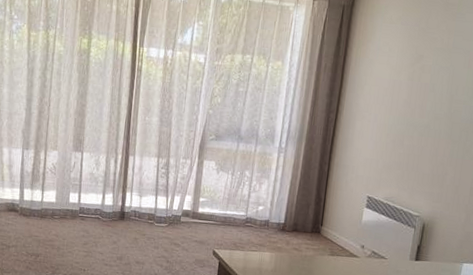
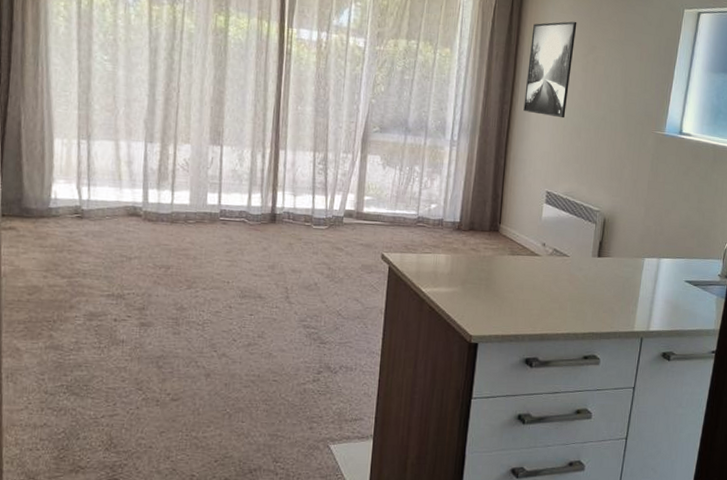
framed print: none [348,31,405,126] -> present [523,21,577,119]

